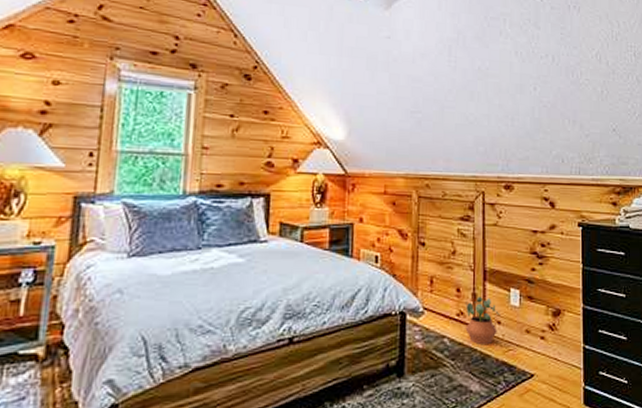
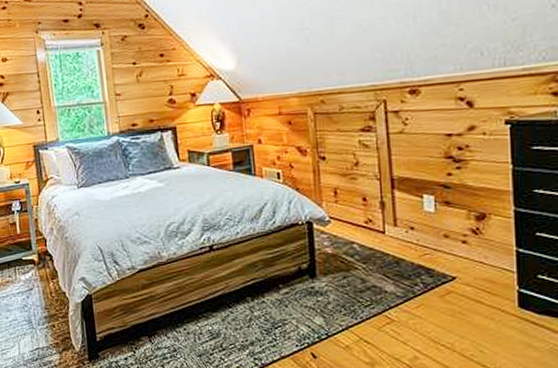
potted plant: present [465,297,500,345] -> none [374,205,413,250]

